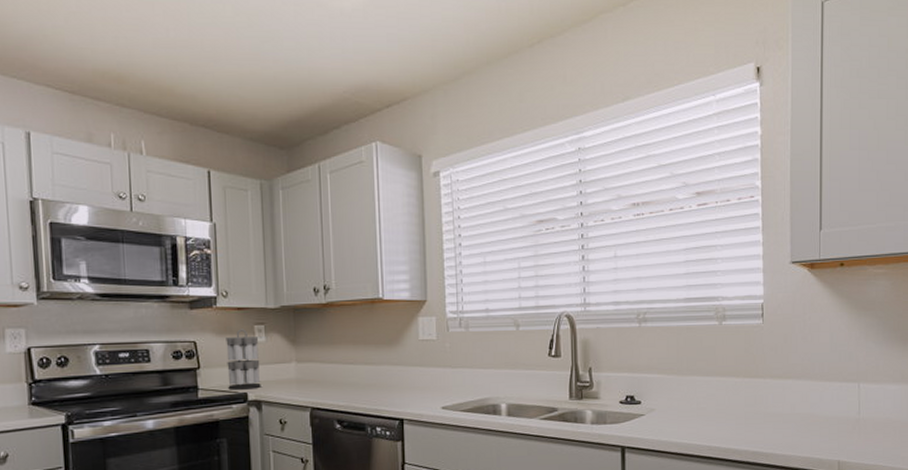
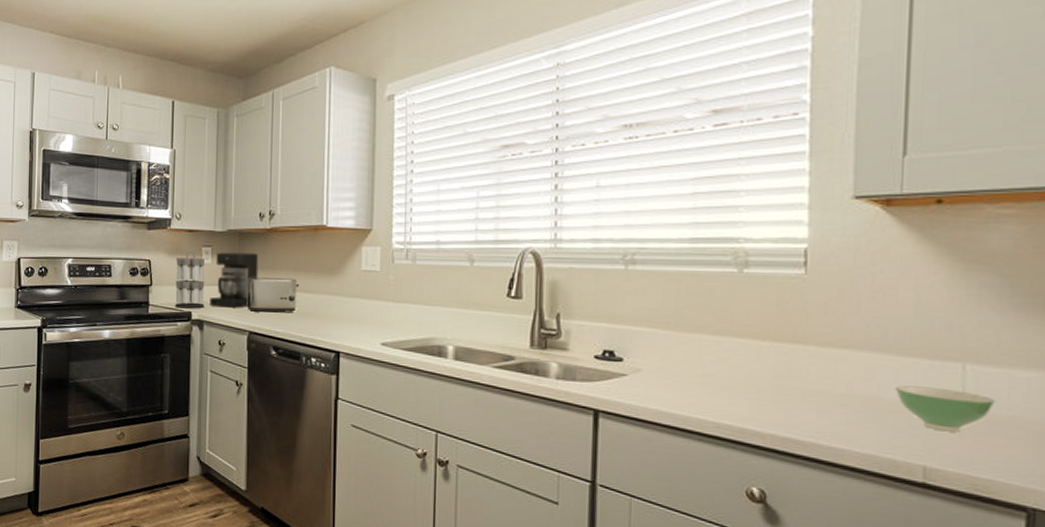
coffee maker: none [267,328,317,386] -> present [210,252,259,308]
toaster: none [305,352,360,389] -> present [246,277,300,313]
bowl: none [820,402,878,434] -> present [894,385,997,432]

